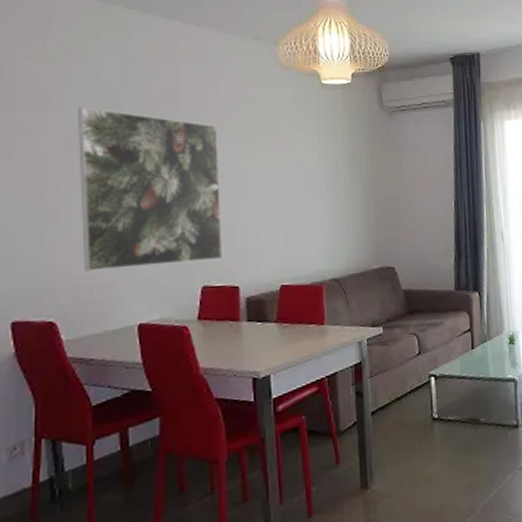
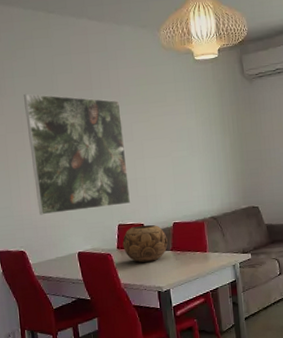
decorative bowl: none [206,287,271,339] -> present [122,224,168,263]

